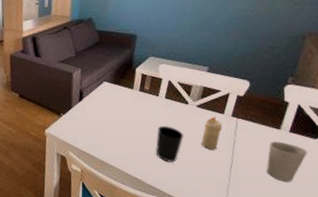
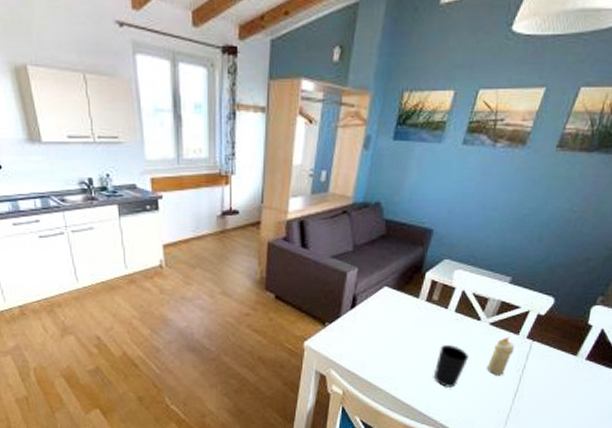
cup: present [267,141,308,183] -> none [553,369,600,415]

